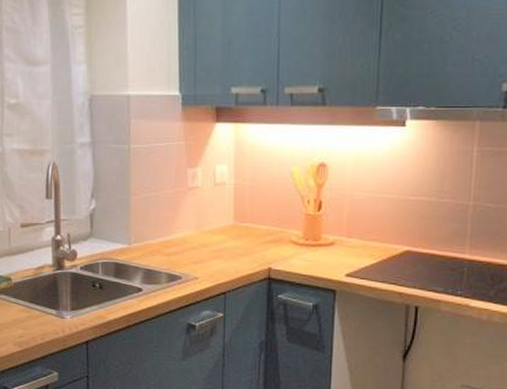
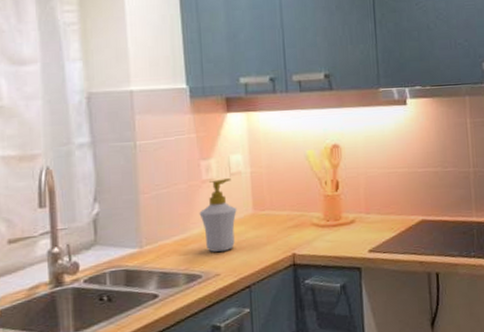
soap bottle: none [183,188,218,258] -> present [199,178,237,253]

